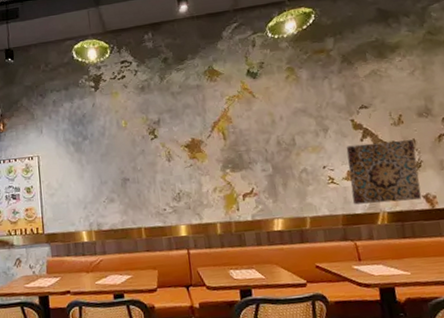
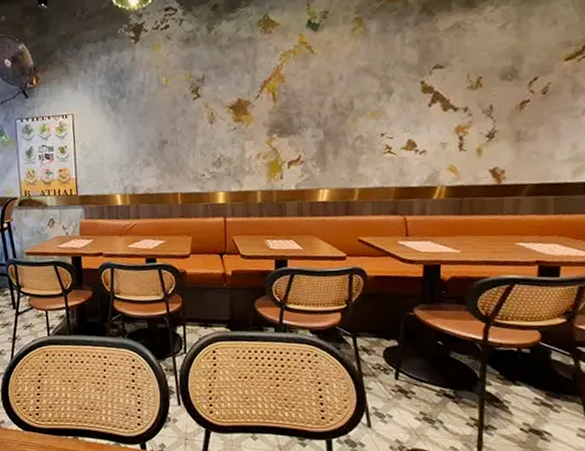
wall art: present [346,140,422,205] -> none [408,106,491,177]

